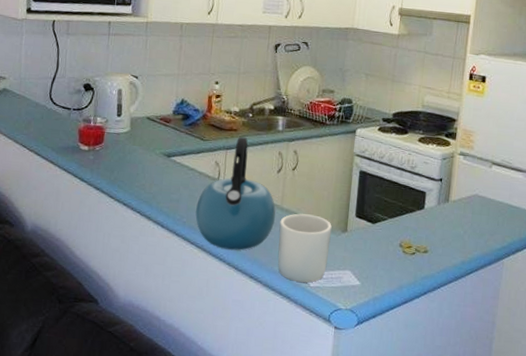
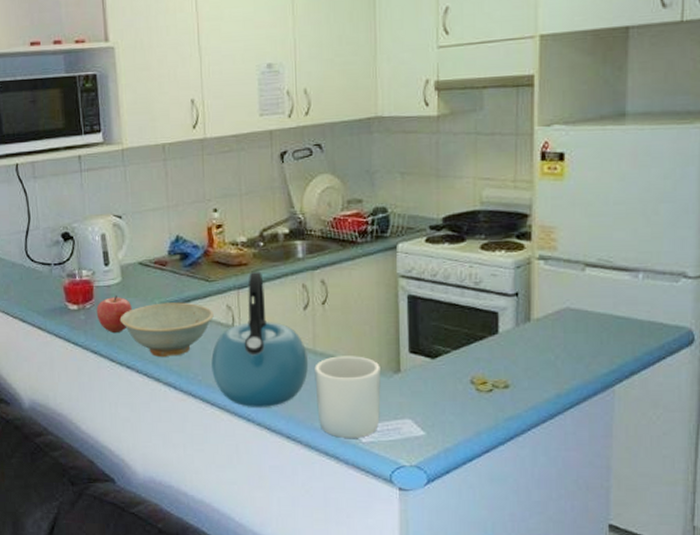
fruit: none [104,141,136,175] -> present [96,294,132,334]
dish: none [123,153,204,200] -> present [119,302,214,358]

